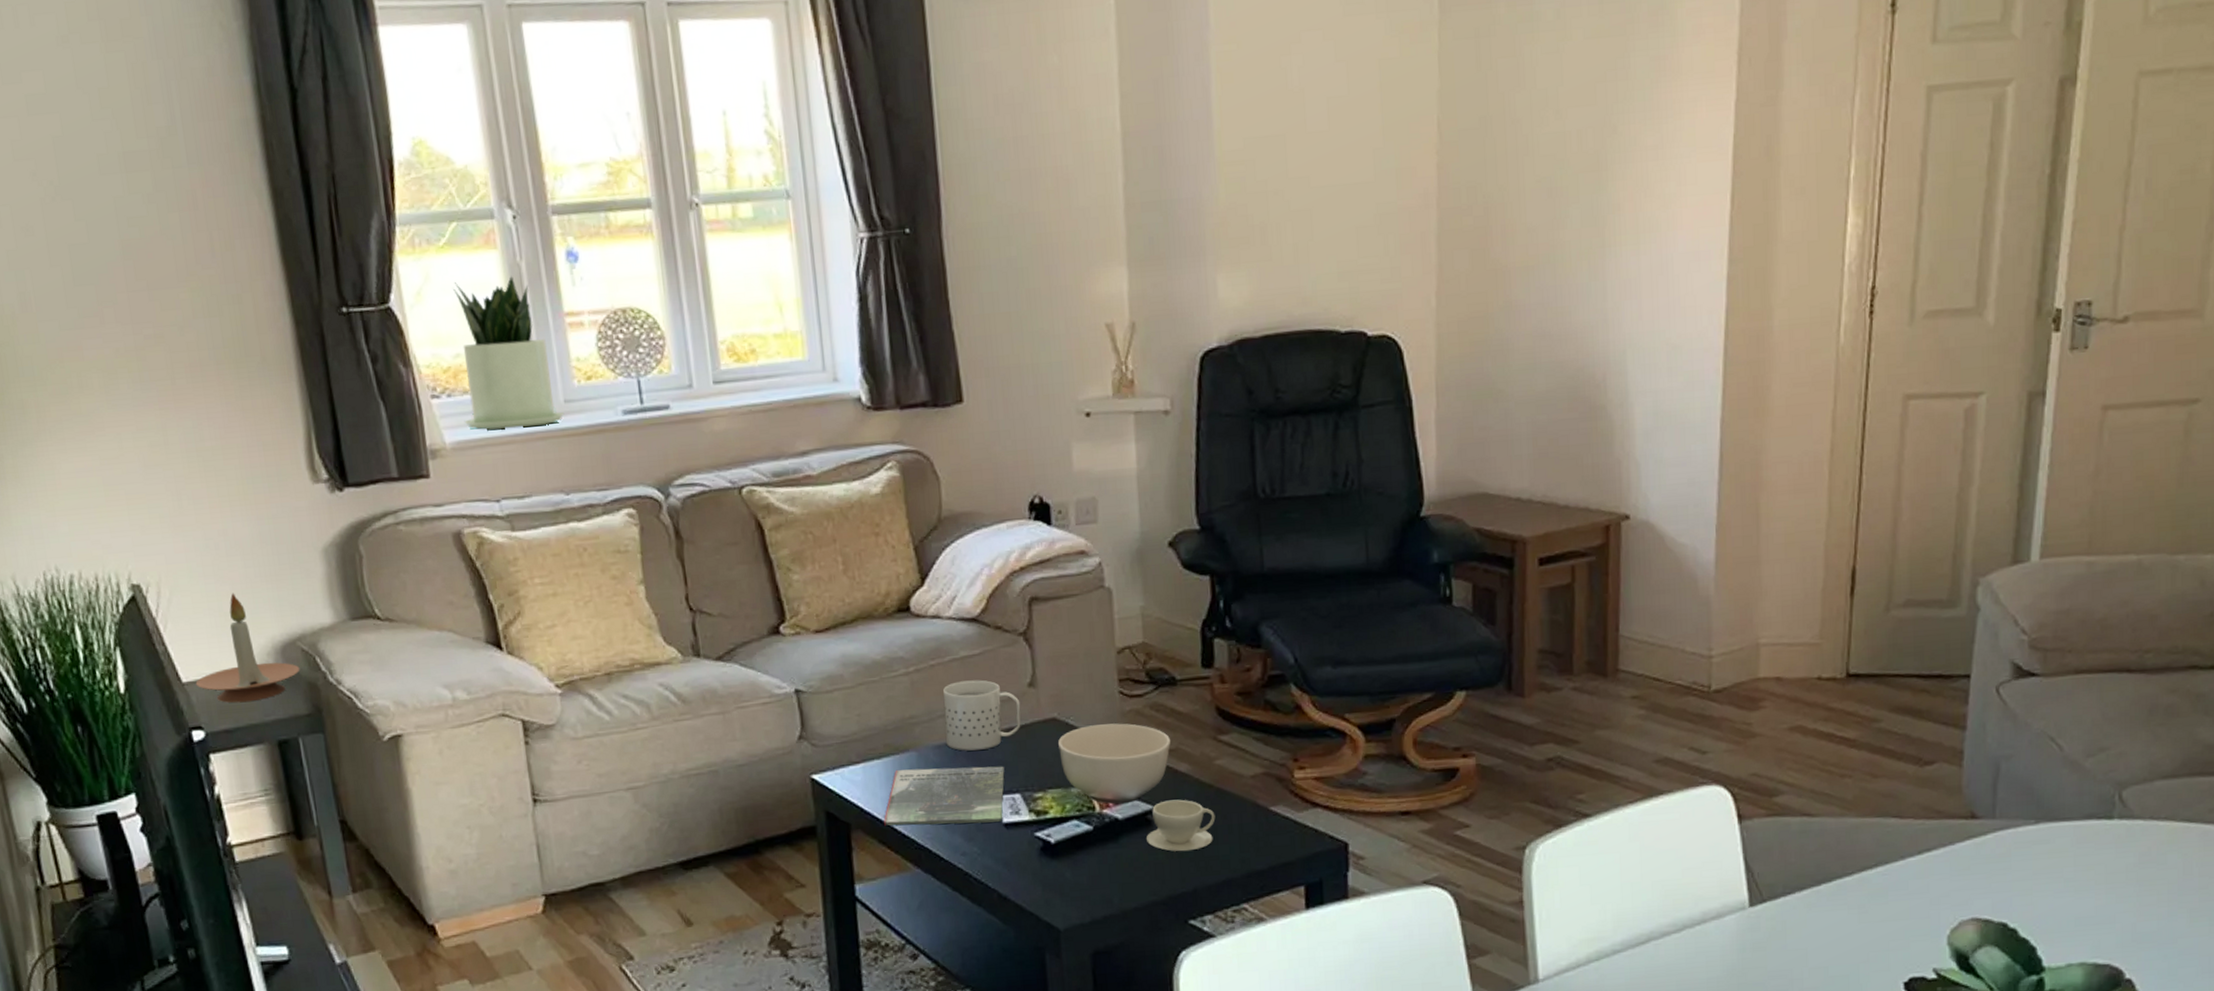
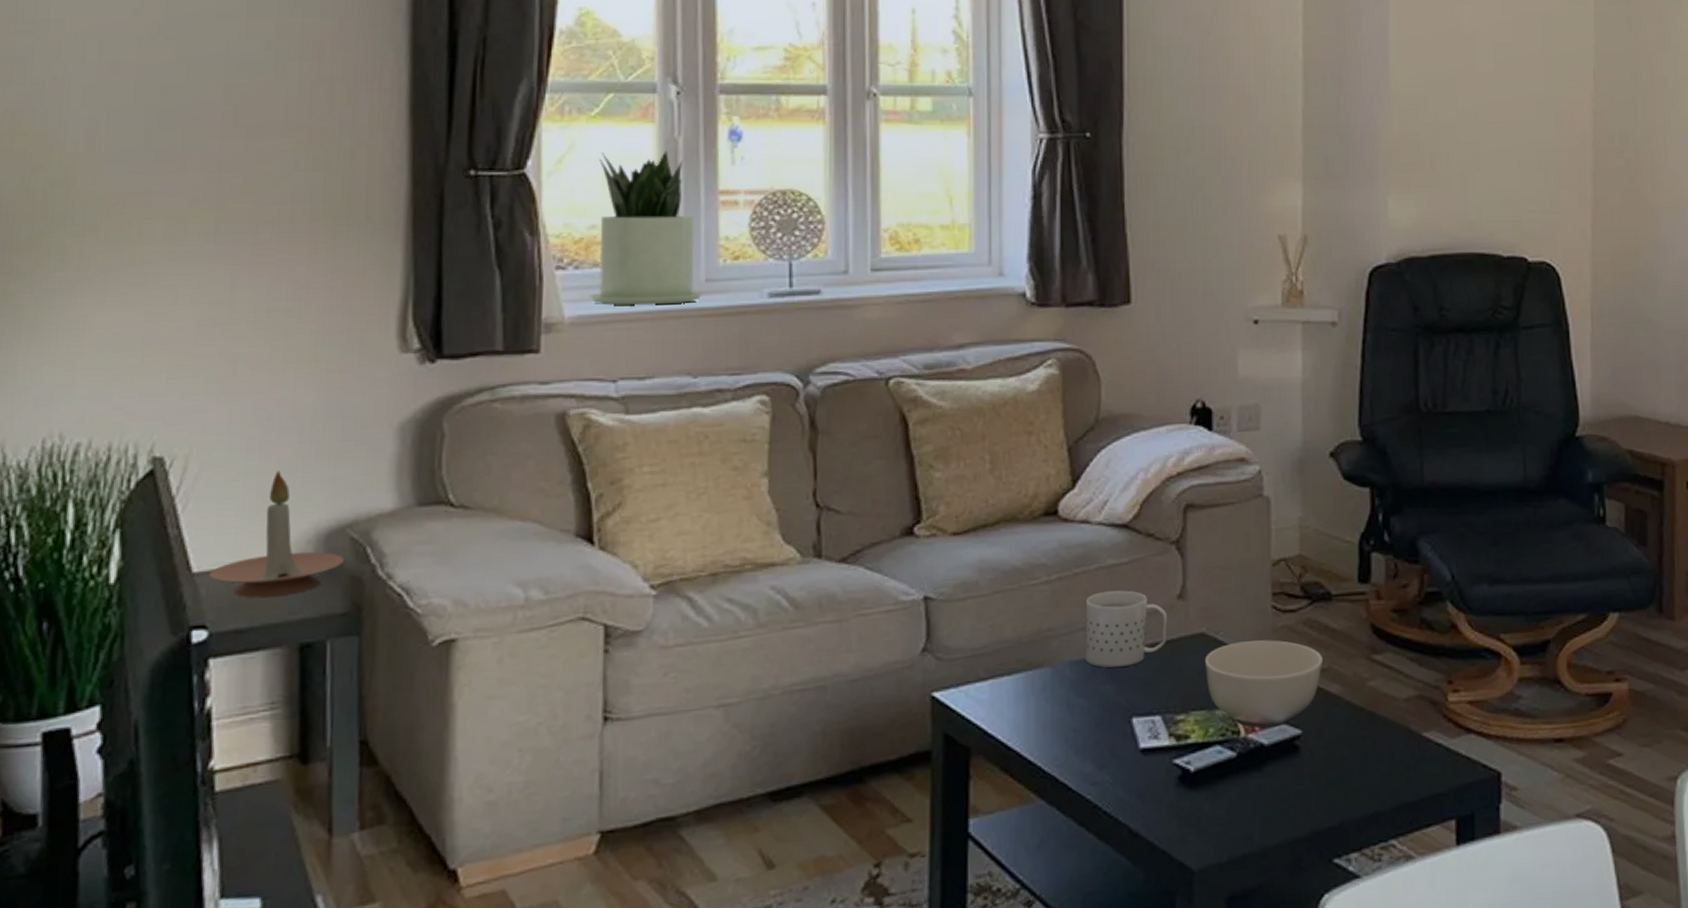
magazine: present [884,766,1005,826] -> none [1009,684,1146,752]
teacup: present [1145,799,1216,852] -> none [1292,723,1366,782]

